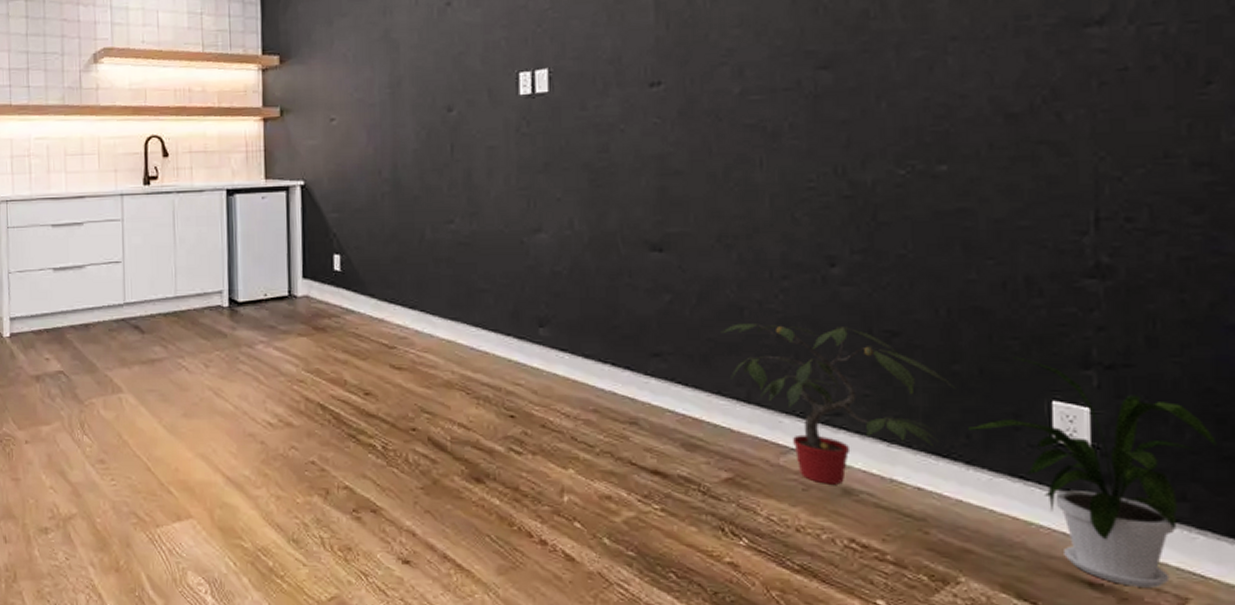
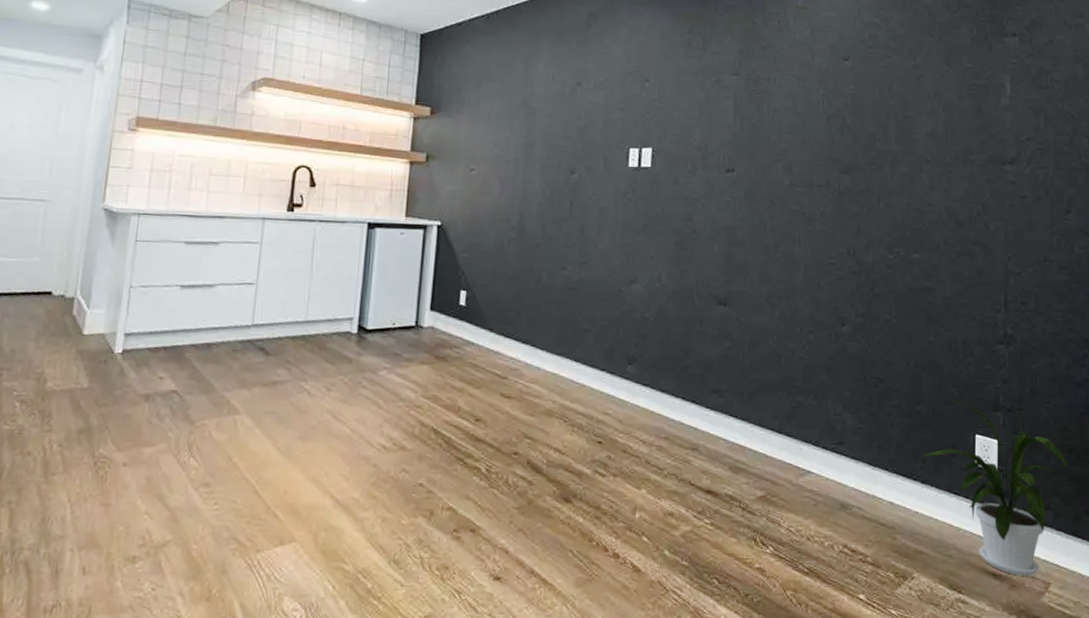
potted plant: present [721,323,956,485] -> none [764,368,918,500]

